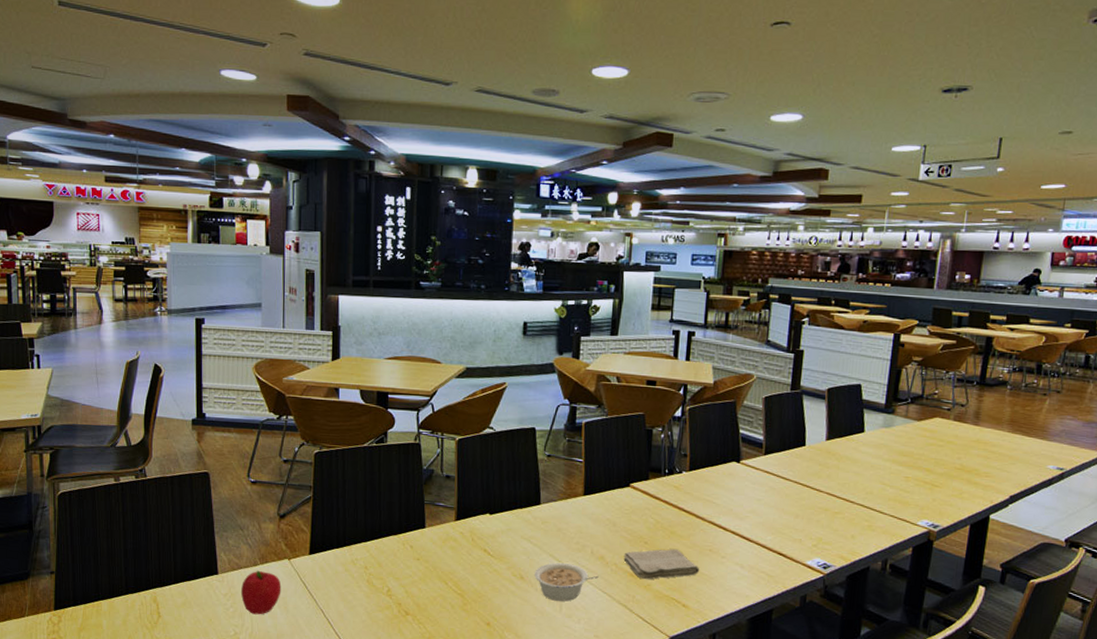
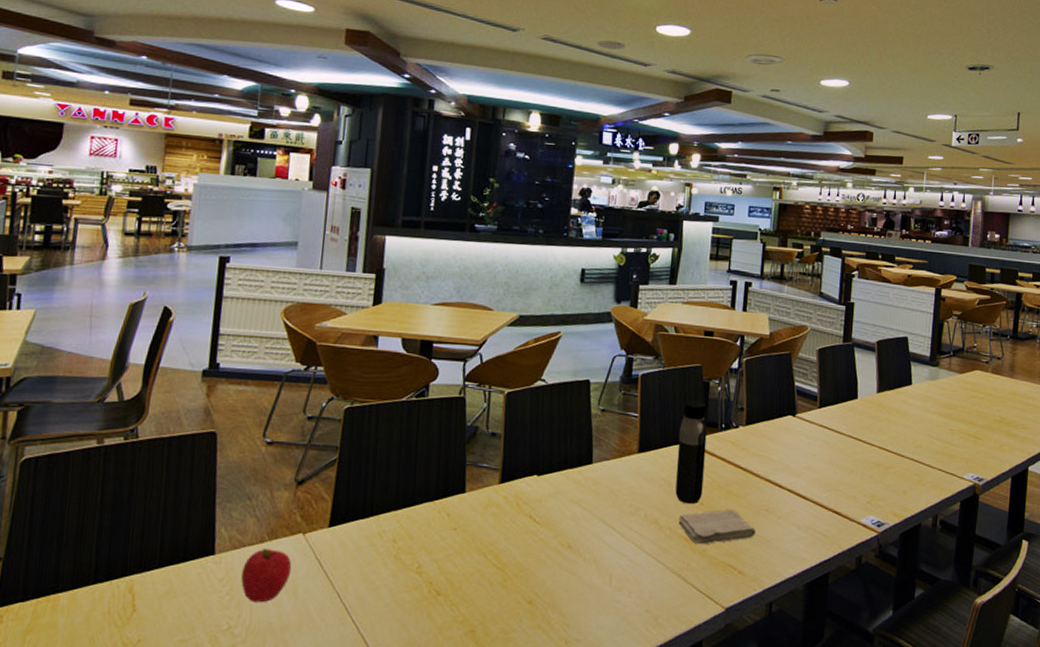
legume: present [533,562,599,602] -> none [582,528,652,572]
water bottle: none [620,447,651,543] -> present [675,400,707,505]

